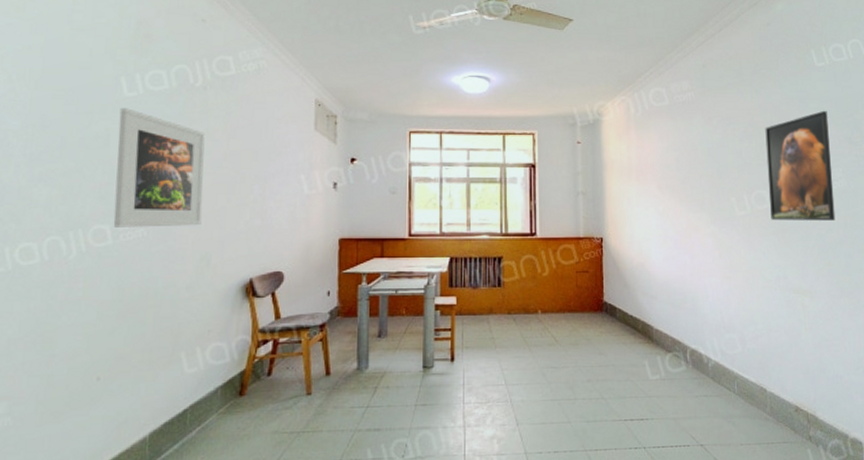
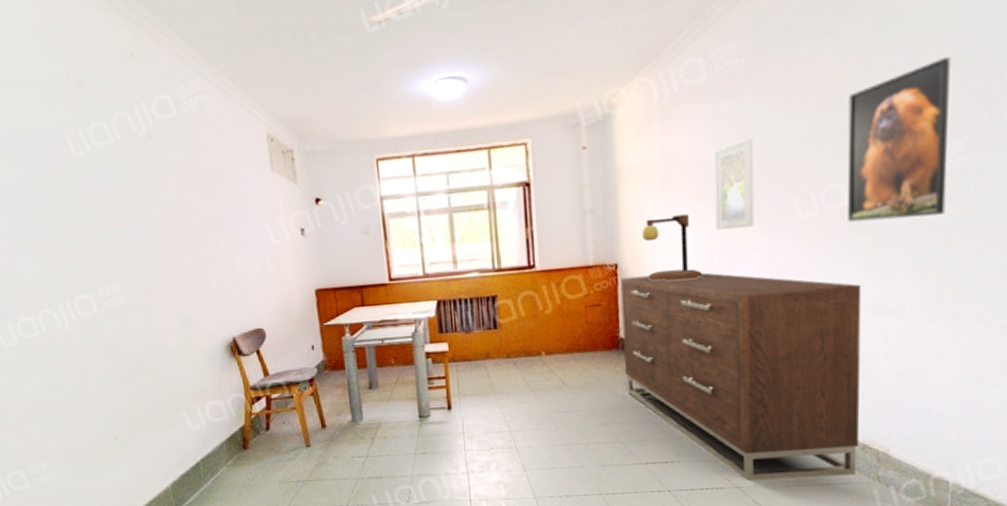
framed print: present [113,108,205,227] -> none [72,169,176,296]
dresser: none [605,249,793,439] -> present [621,272,862,481]
table lamp: none [622,202,669,255] -> present [642,214,703,281]
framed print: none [674,149,706,218] -> present [713,137,755,231]

